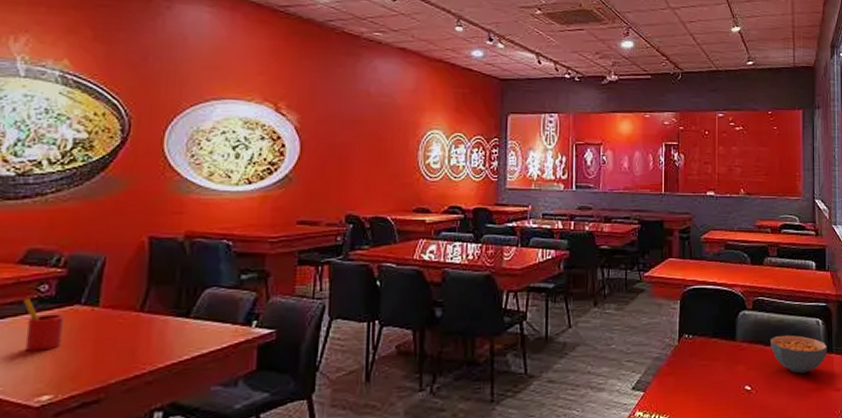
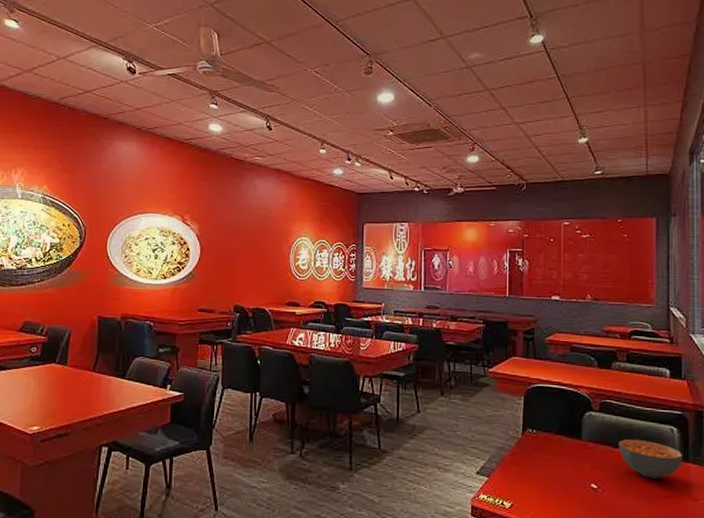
straw: present [22,298,65,351] -> none [21,356,46,394]

